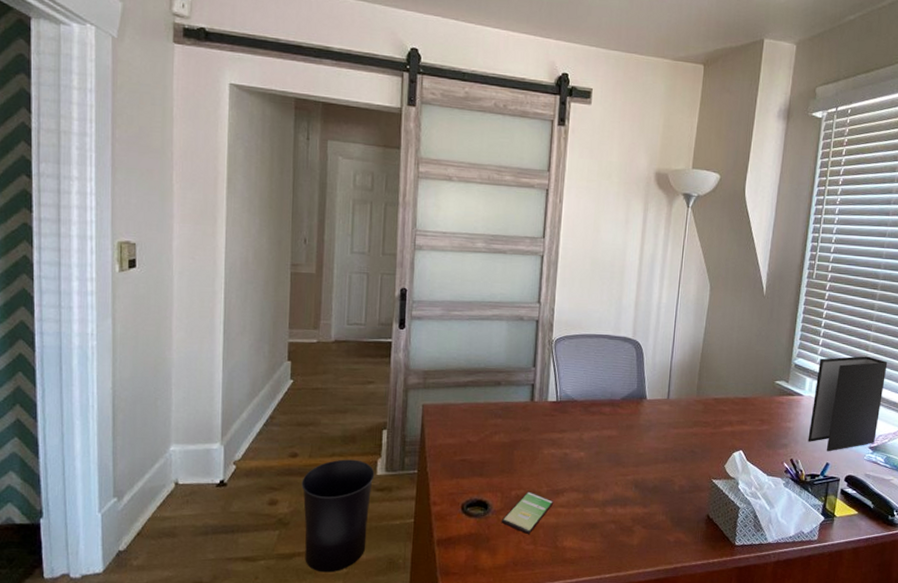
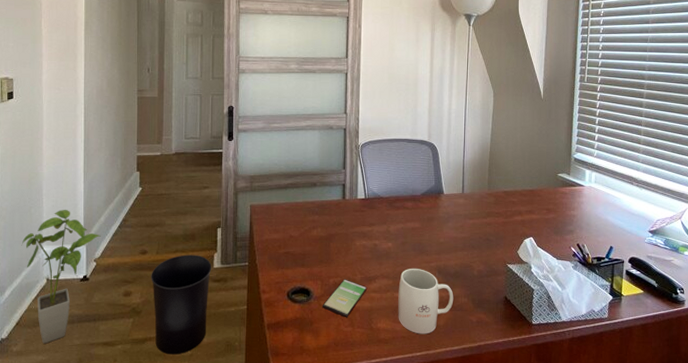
house plant: none [144,403,242,558] -> present [21,210,101,344]
mug: none [587,481,651,555] -> present [398,268,454,334]
binder: present [807,356,888,452] -> none [591,148,659,236]

